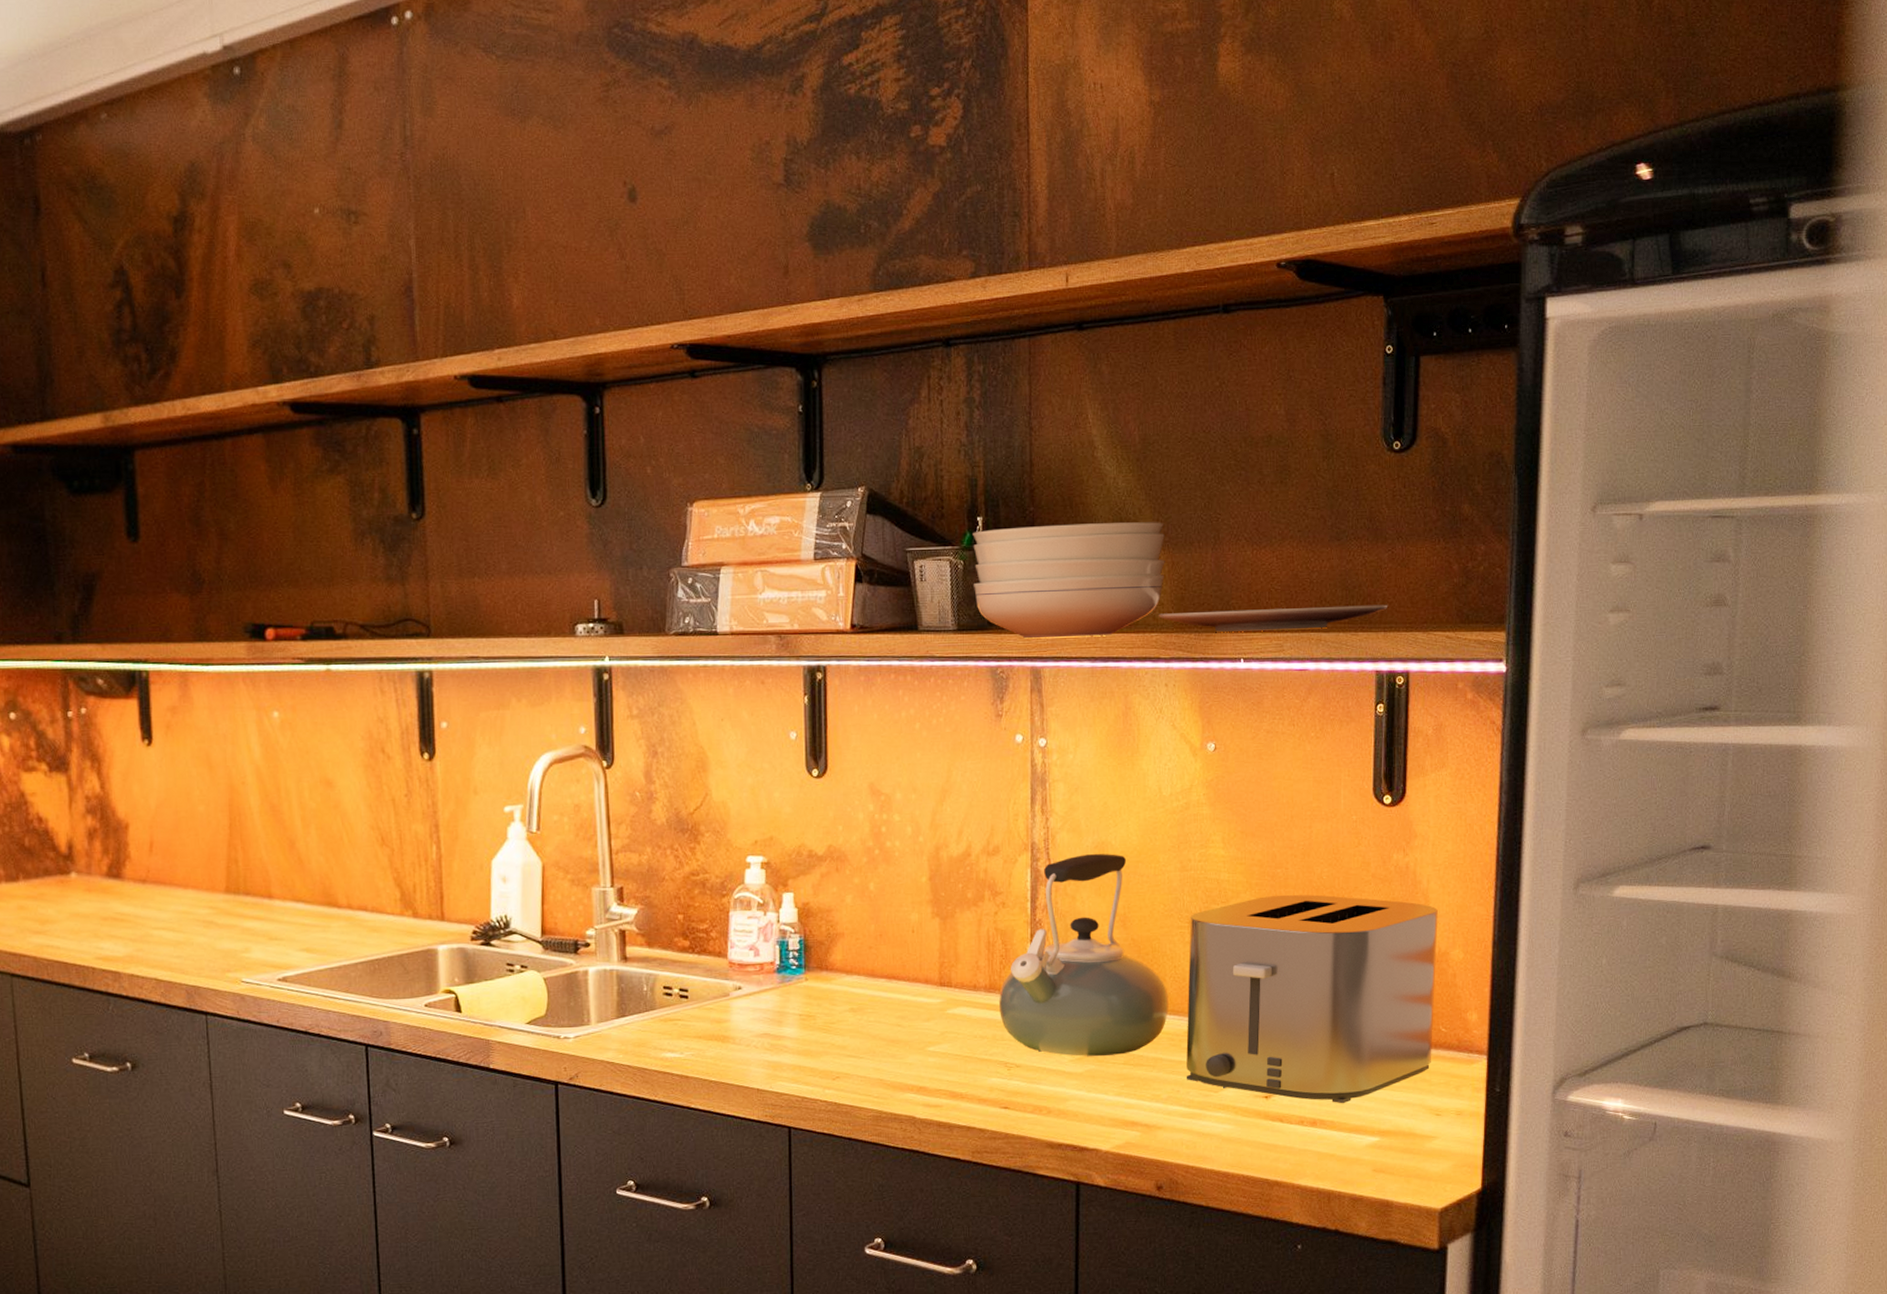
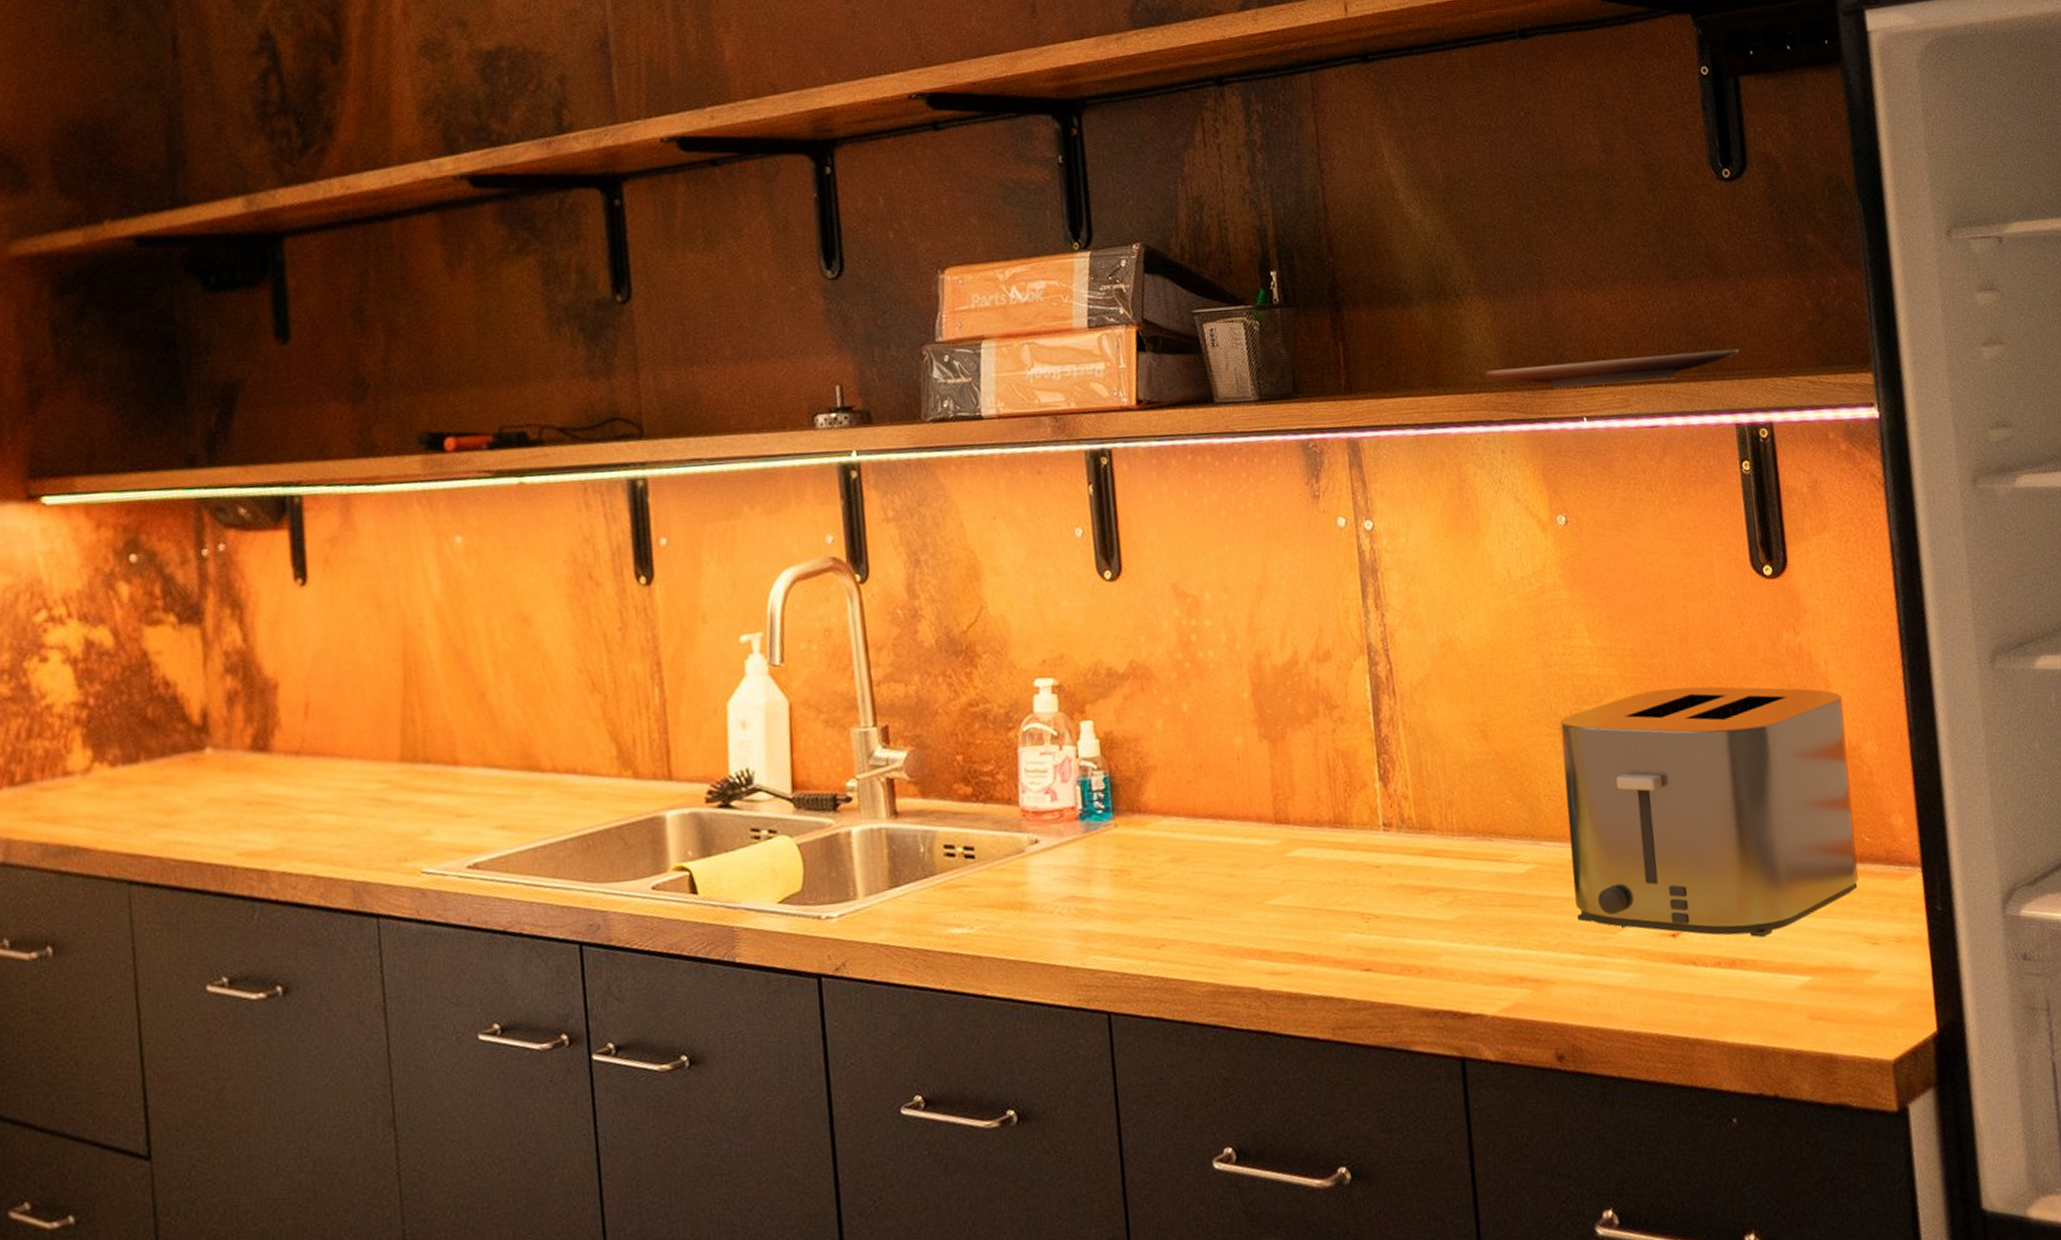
bowl: present [971,522,1165,638] -> none [1265,268,1488,406]
kettle: present [998,853,1170,1057] -> none [1346,652,1548,900]

